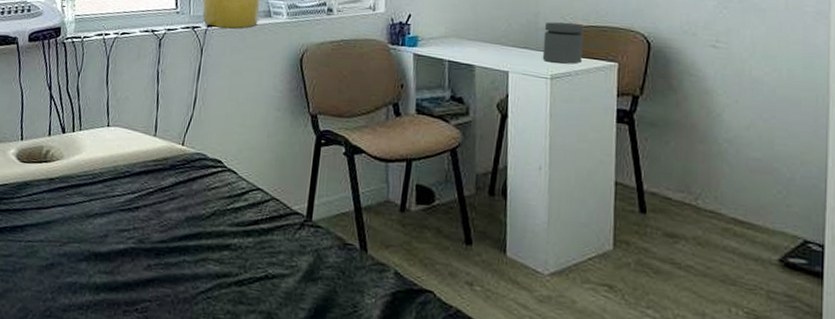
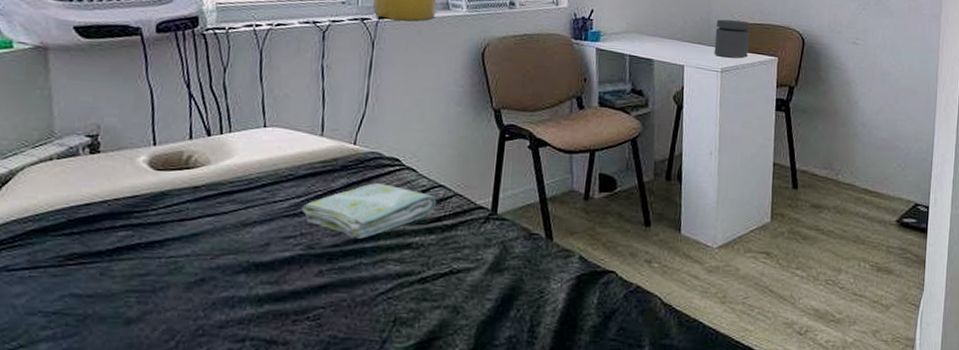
towel: none [135,183,255,237] -> present [301,183,437,239]

